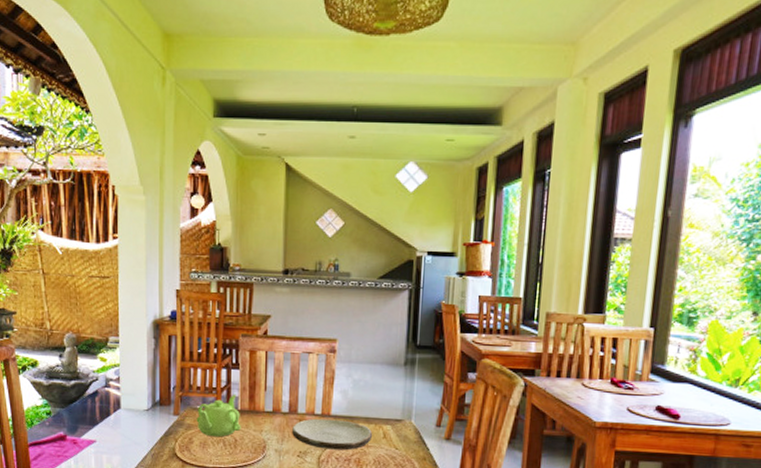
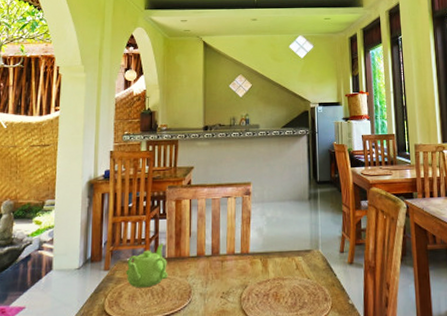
plate: present [292,418,373,451] -> none [215,256,287,287]

